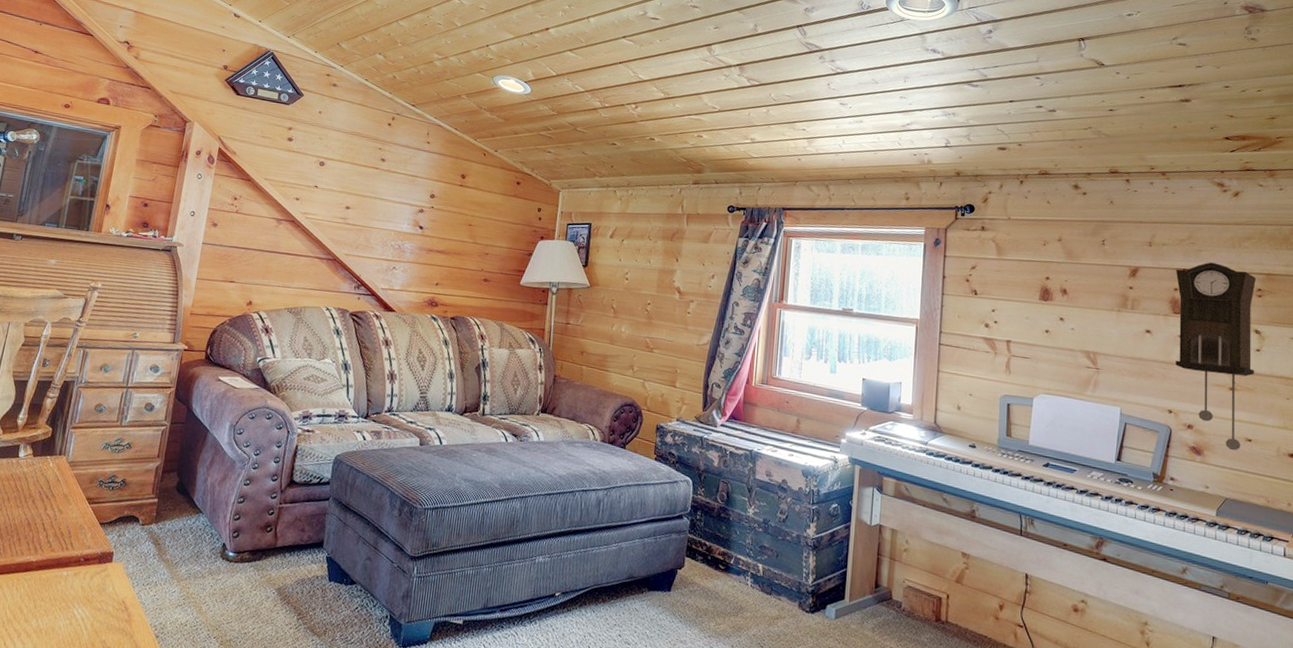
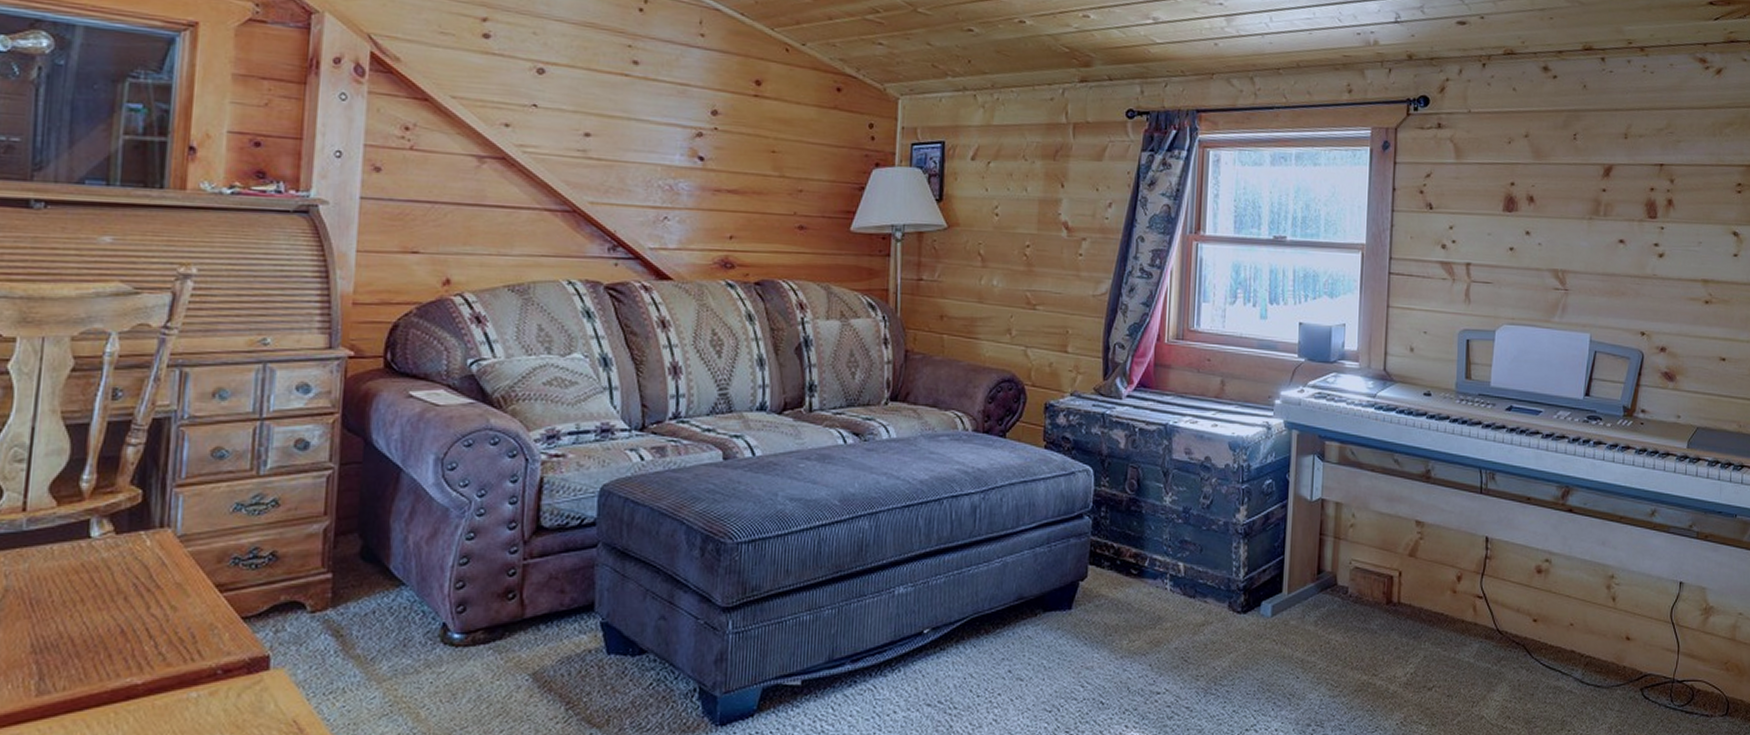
pendulum clock: present [1175,262,1256,451] -> none [1650,154,1736,373]

